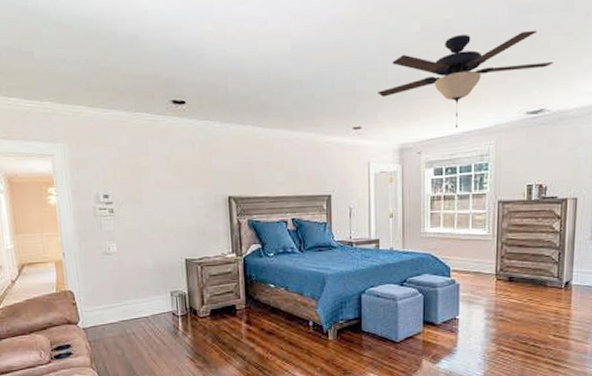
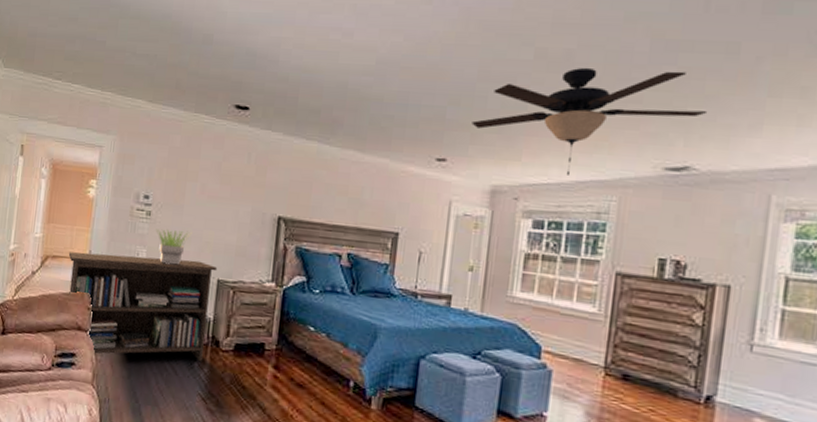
storage cabinet: none [43,245,185,342] -> present [68,252,218,363]
potted plant: none [121,222,155,253] -> present [155,228,192,265]

